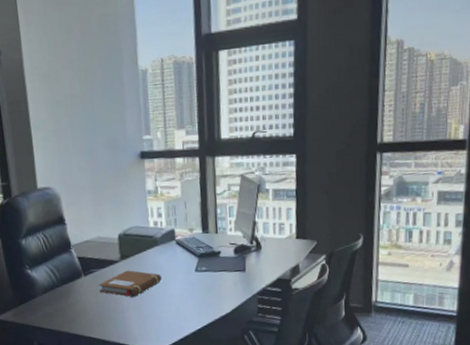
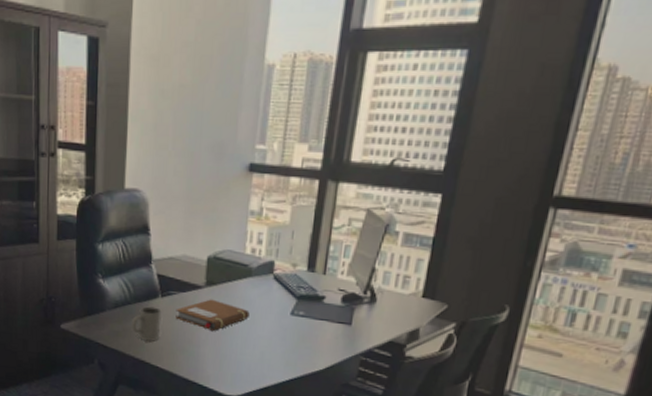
mug: none [61,285,89,317] -> present [130,306,162,343]

